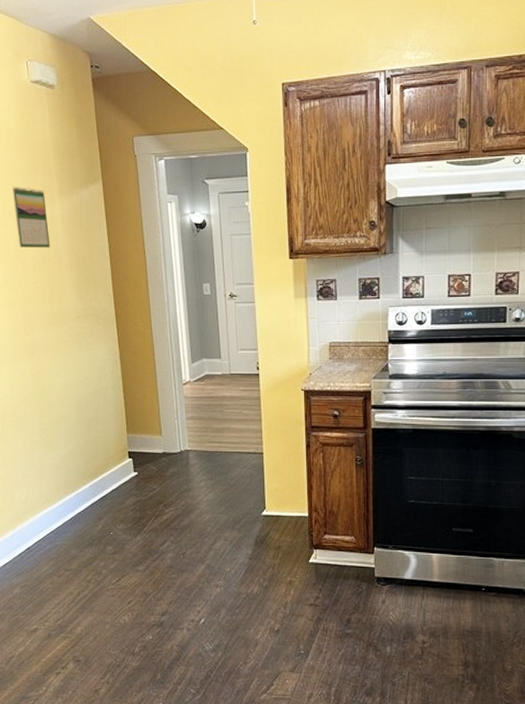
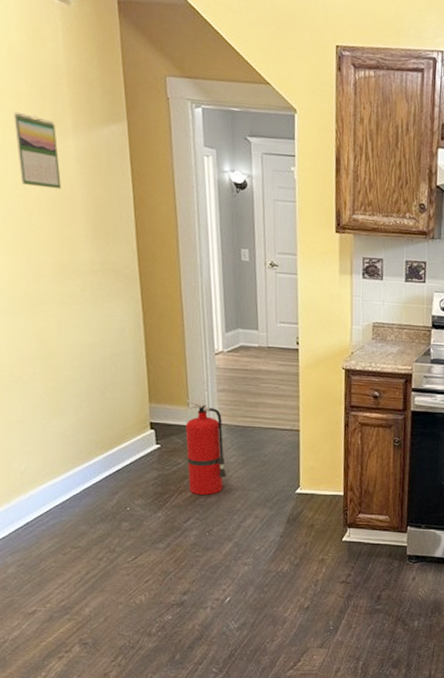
fire extinguisher: none [158,428,197,519] -> present [185,399,226,495]

